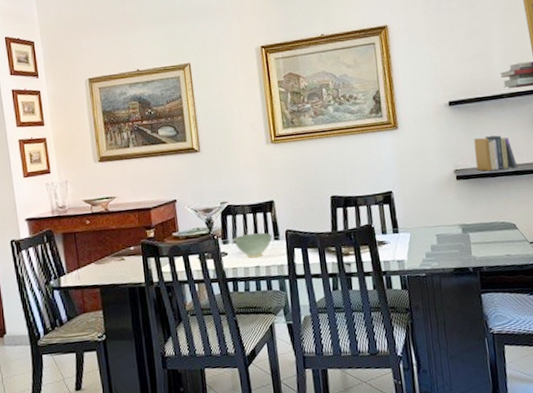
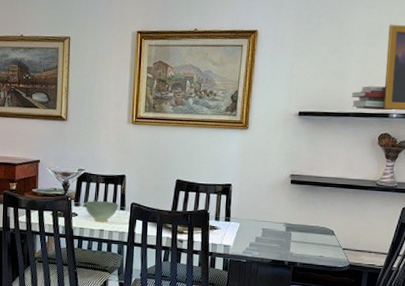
books: present [473,135,517,171] -> none [310,149,348,182]

